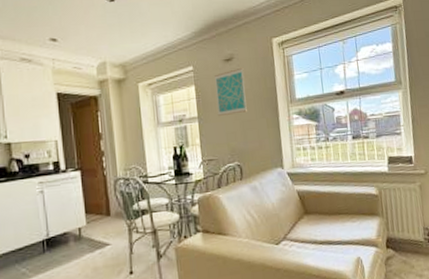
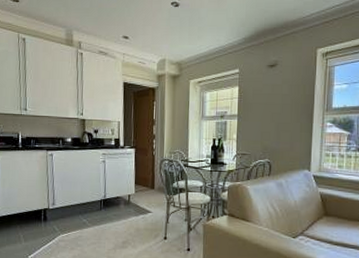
wall art: present [215,67,247,117] -> none [255,74,286,117]

